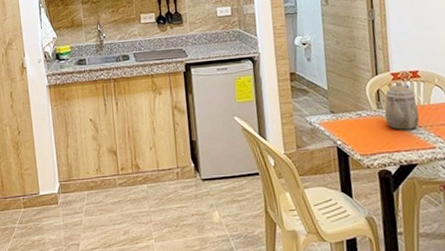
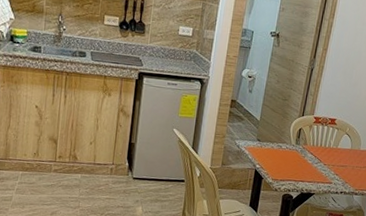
teapot: present [384,81,420,130] -> none [300,125,329,166]

